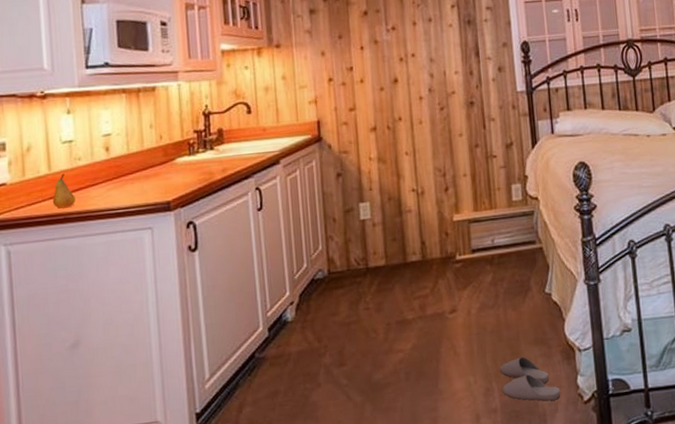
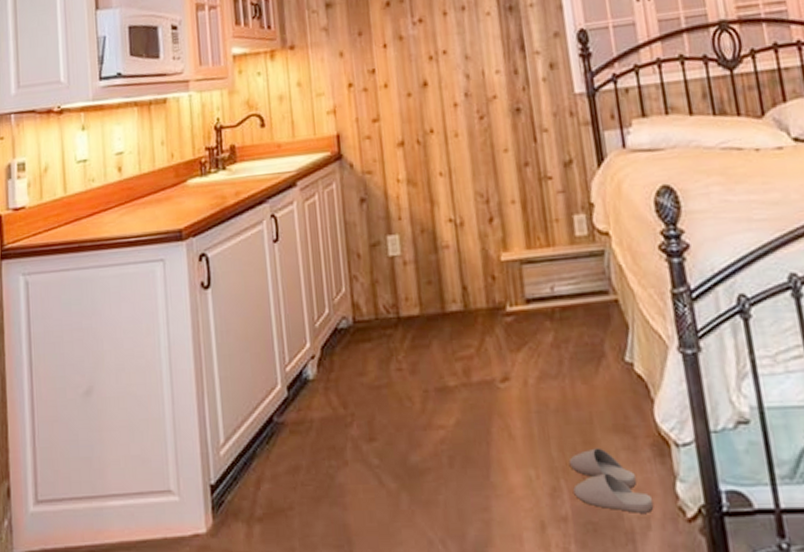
fruit: present [52,173,75,209] -> none [67,196,89,235]

